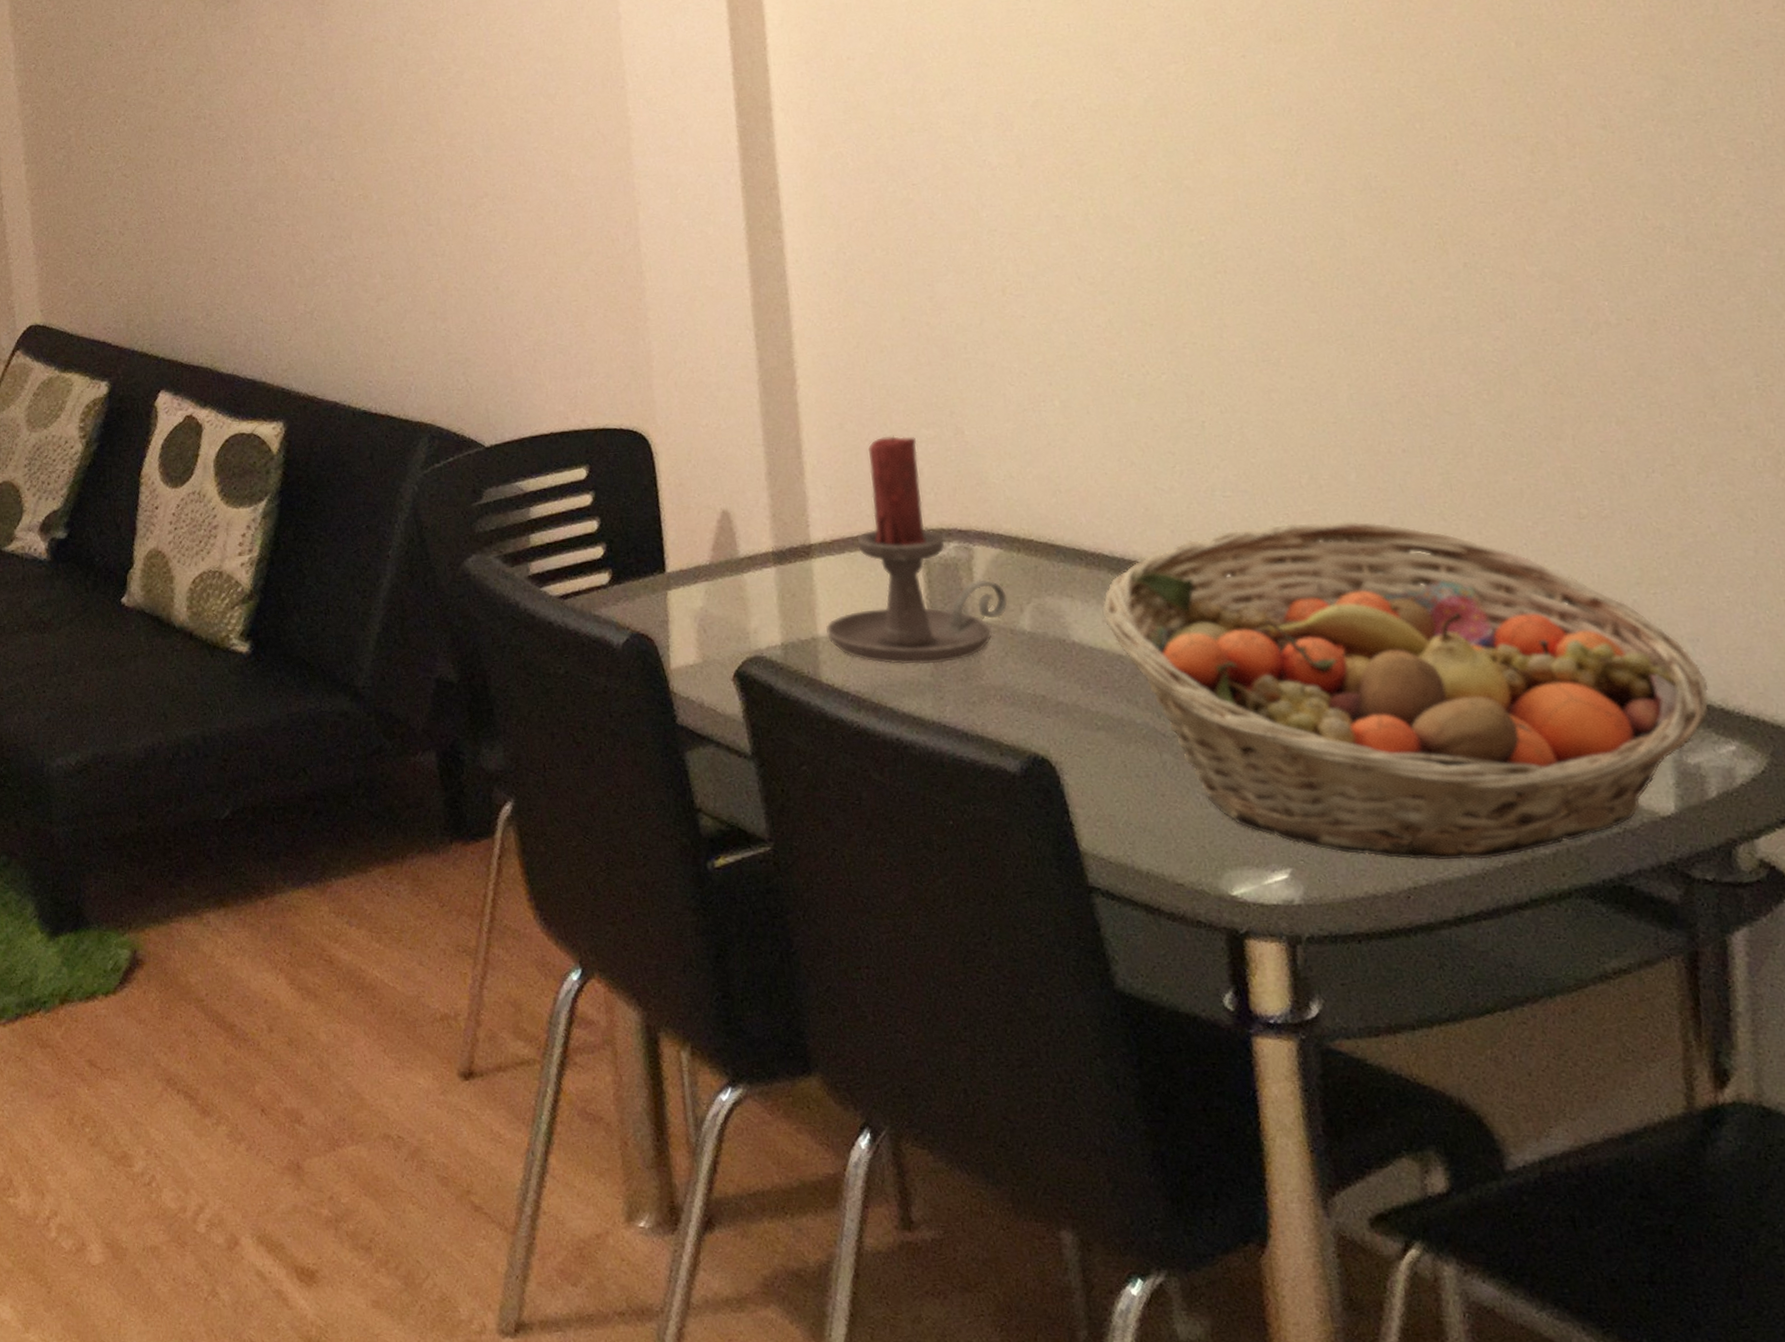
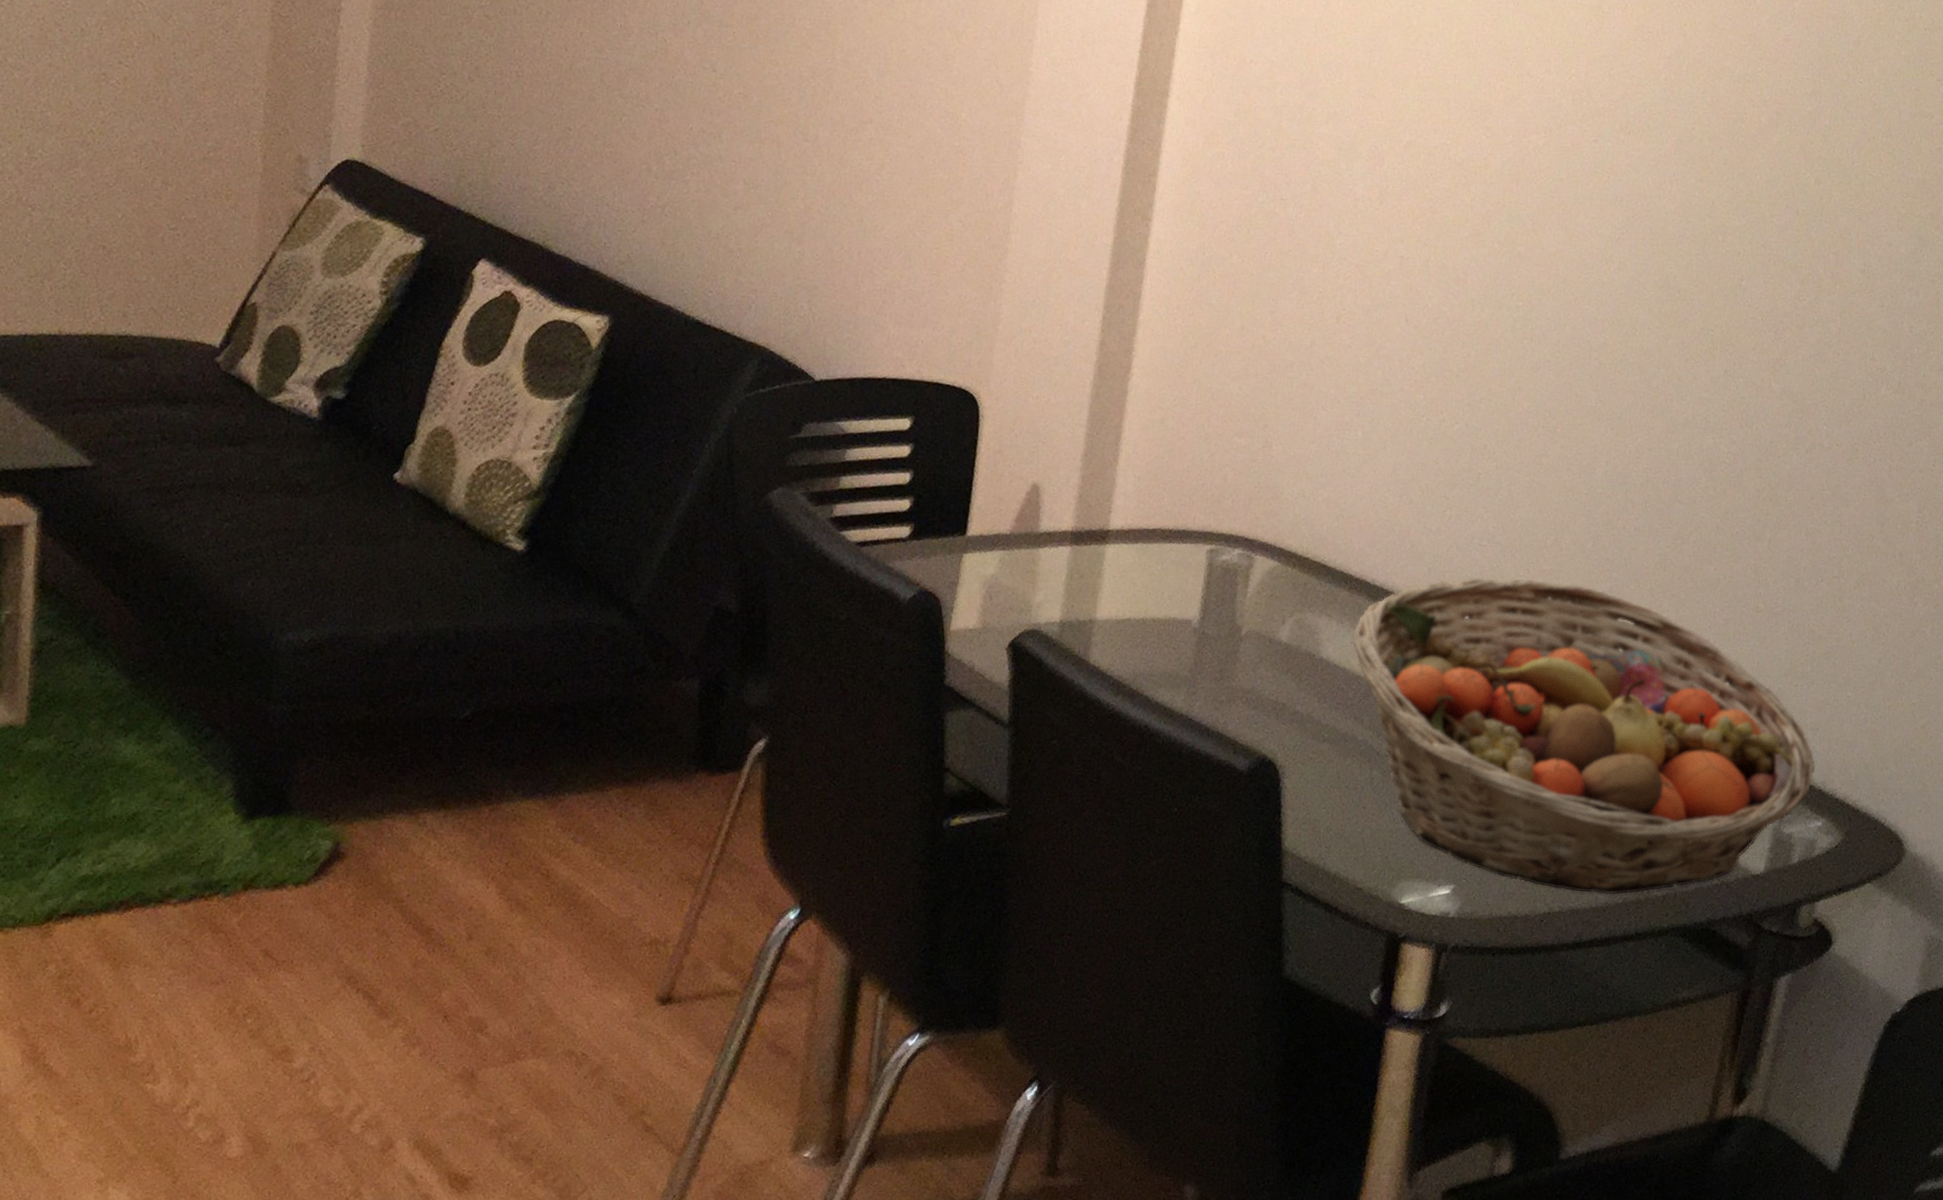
candle holder: present [826,435,1009,665] -> none [1103,438,1274,661]

